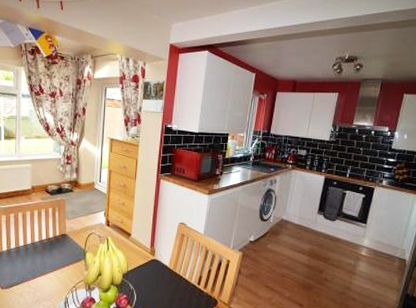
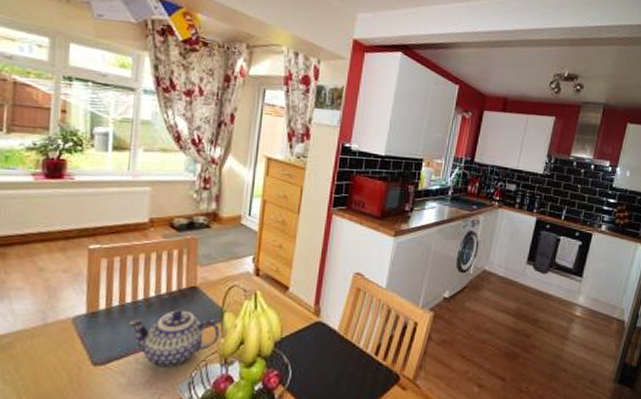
teapot: none [23,251,83,292] -> present [130,310,219,369]

